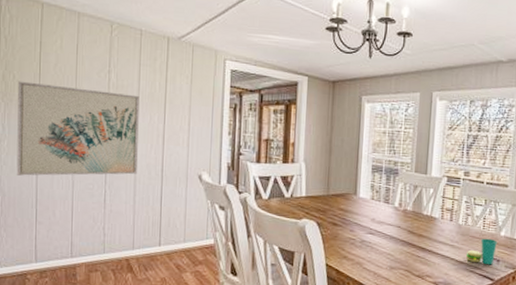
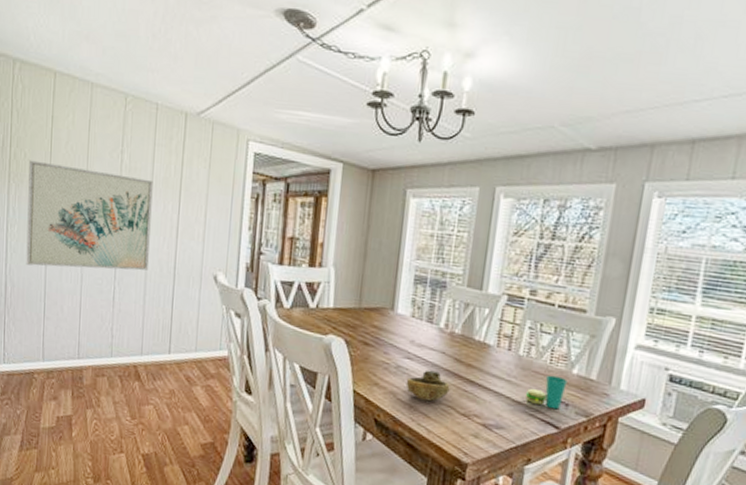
decorative bowl: none [370,242,406,268] -> present [405,370,450,402]

